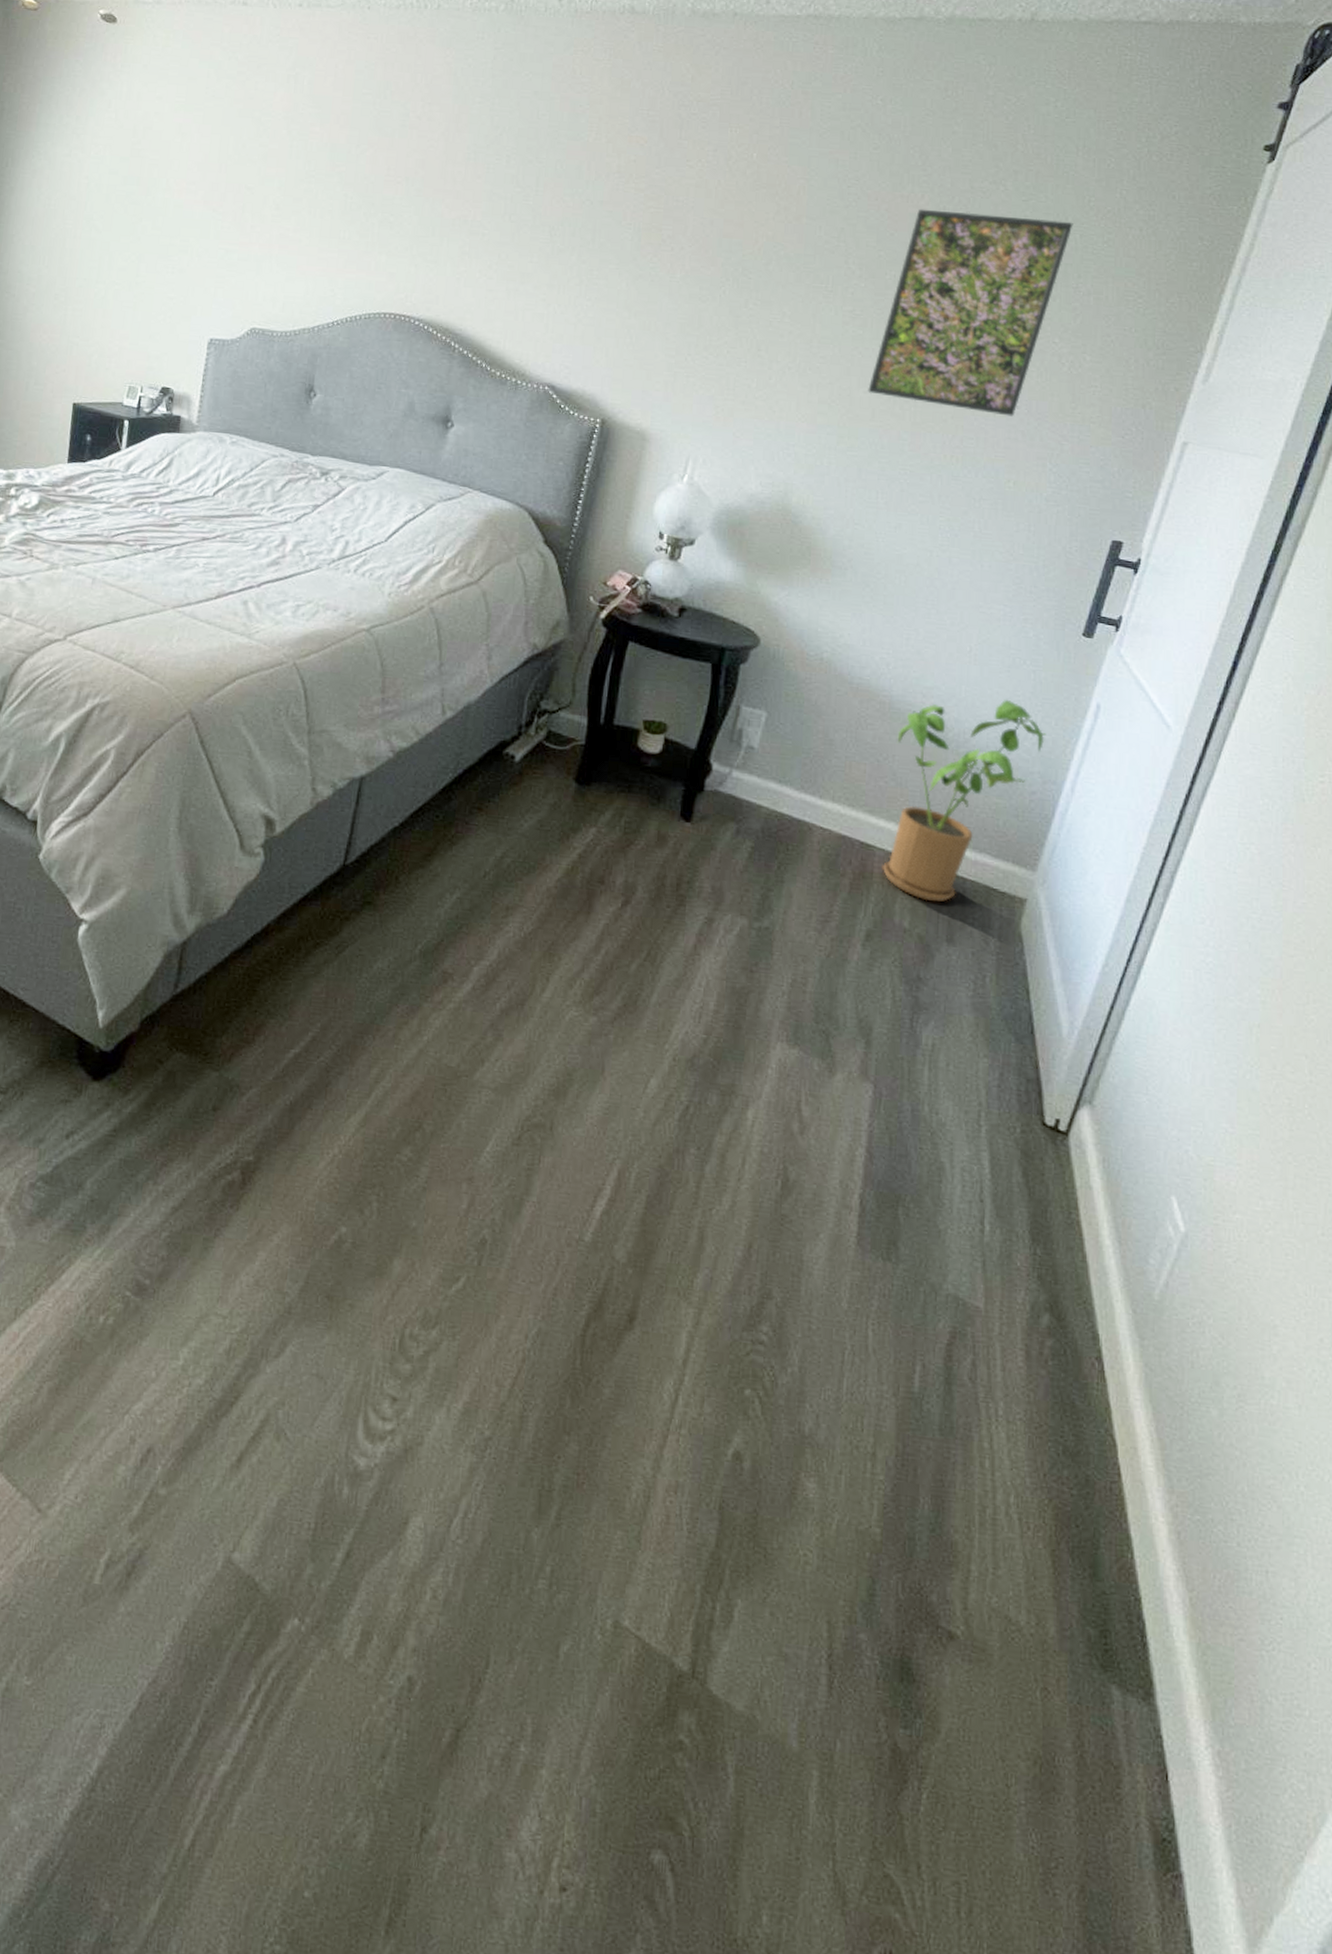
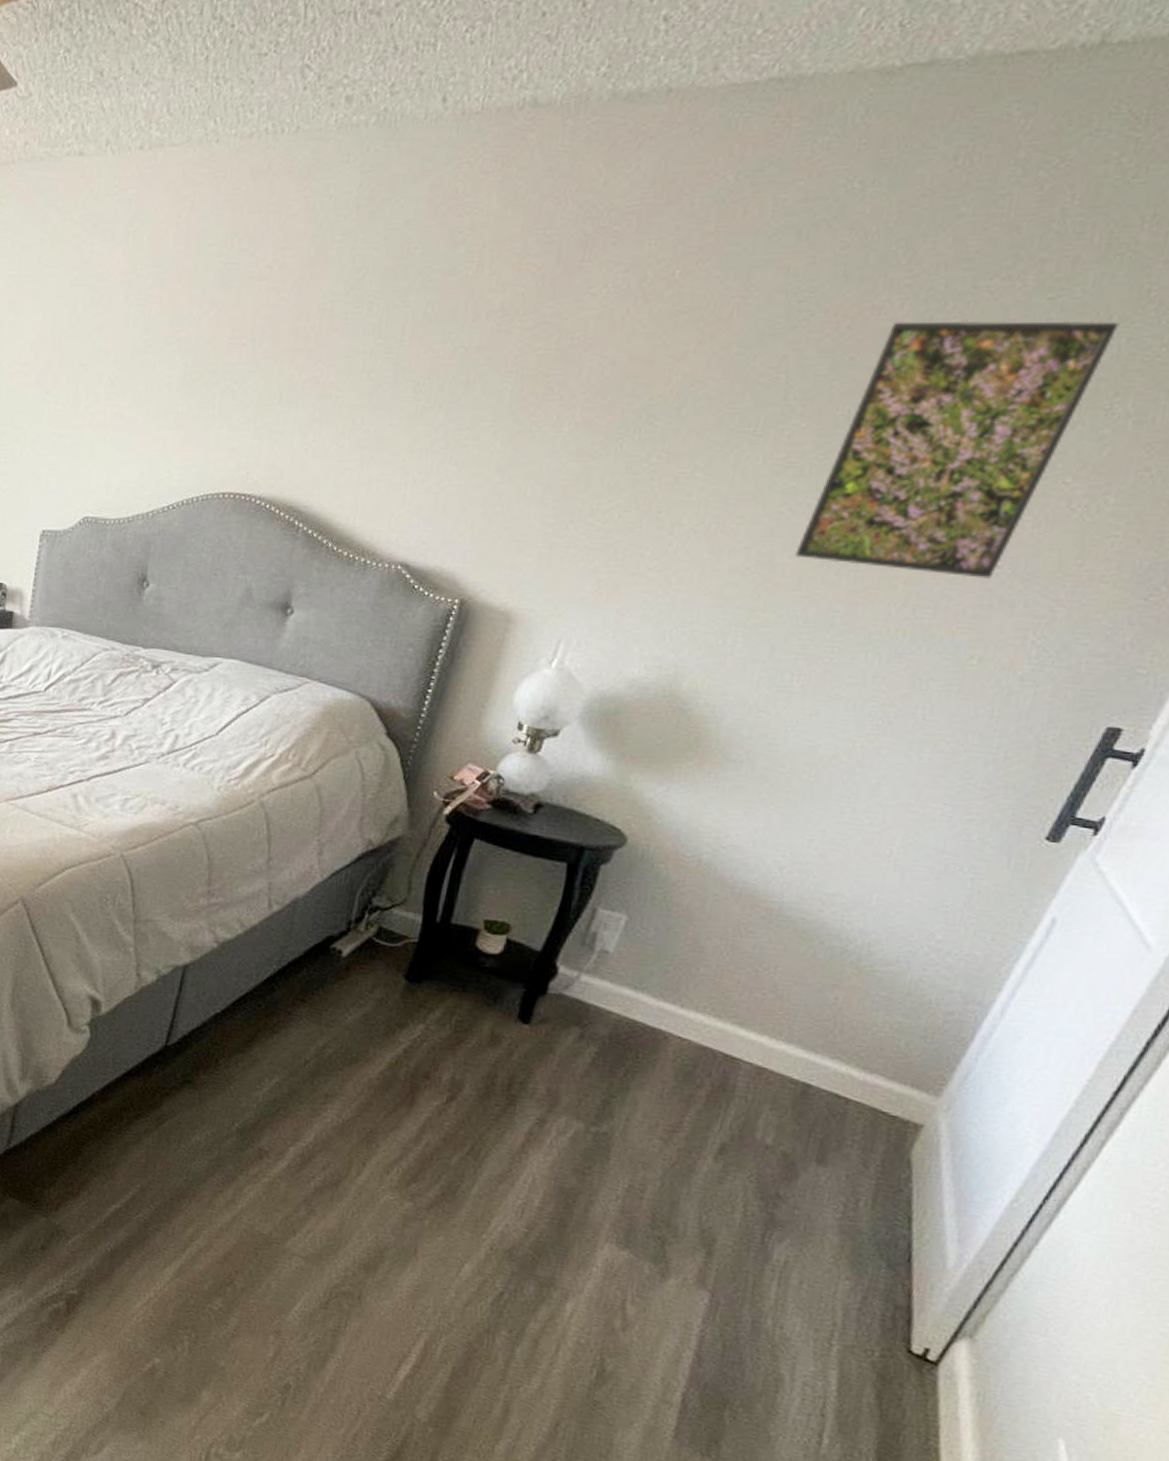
house plant: present [881,699,1047,902] -> none [747,909,978,1121]

